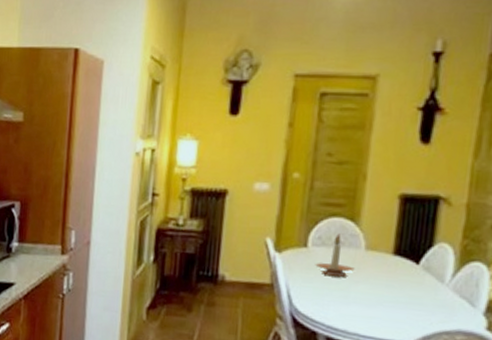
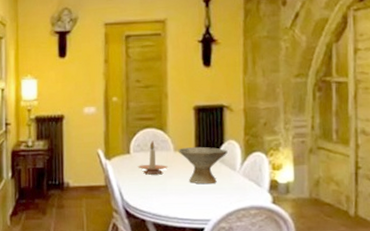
bowl: none [370,246,437,296] -> present [178,146,228,183]

